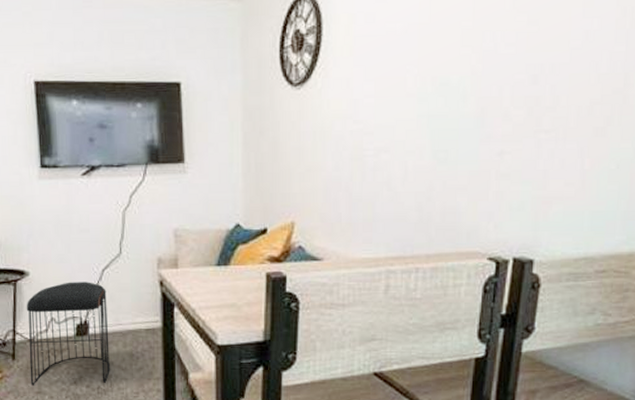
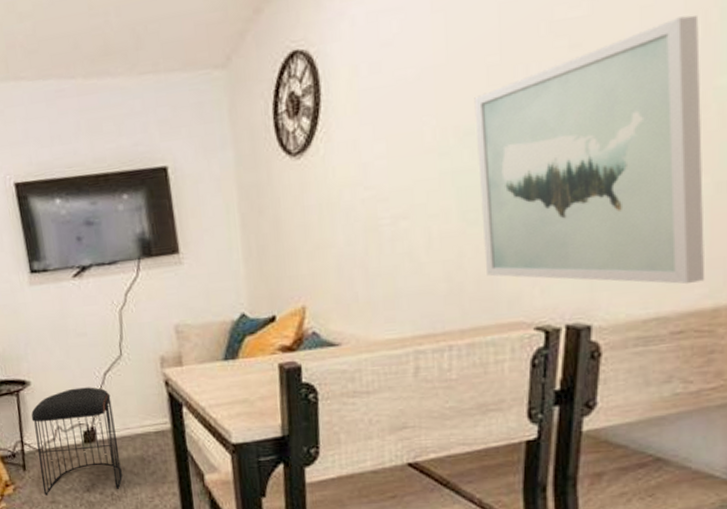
wall art: none [449,10,627,231] -> present [474,15,705,285]

